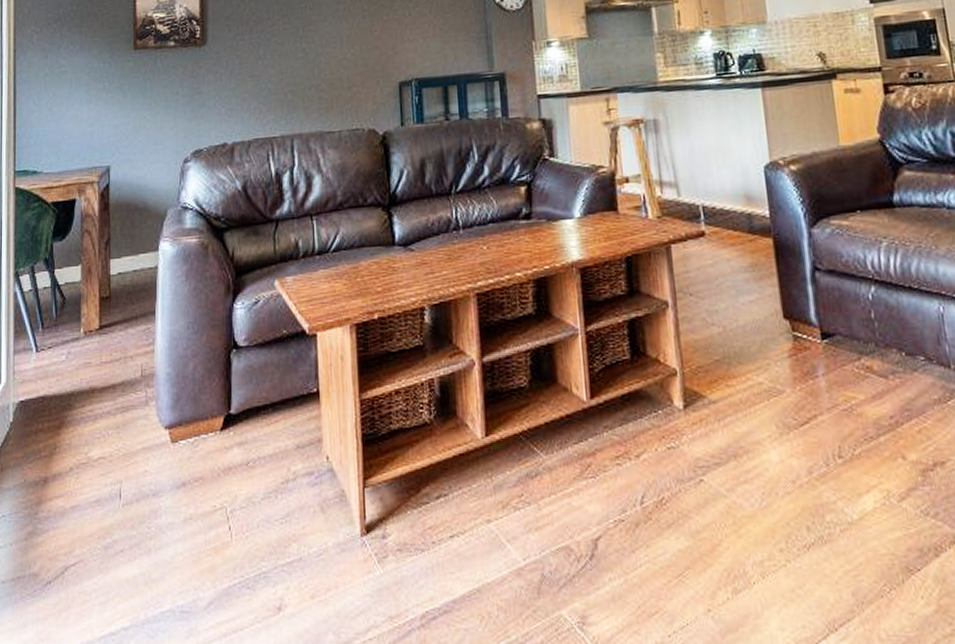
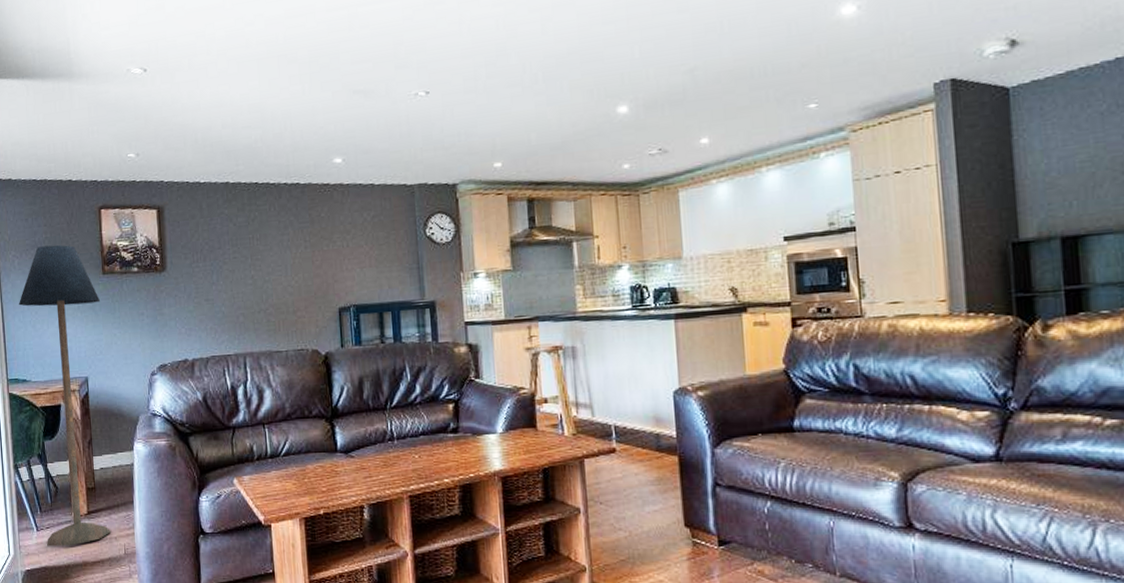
floor lamp: none [34,18,129,371] -> present [18,245,112,546]

